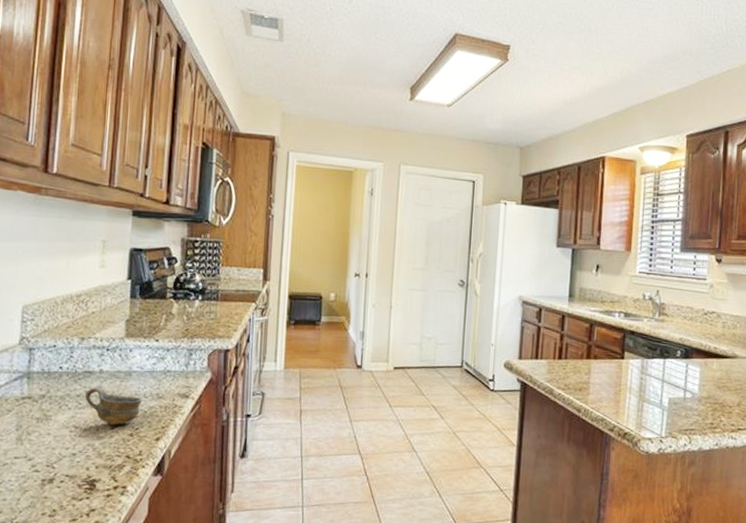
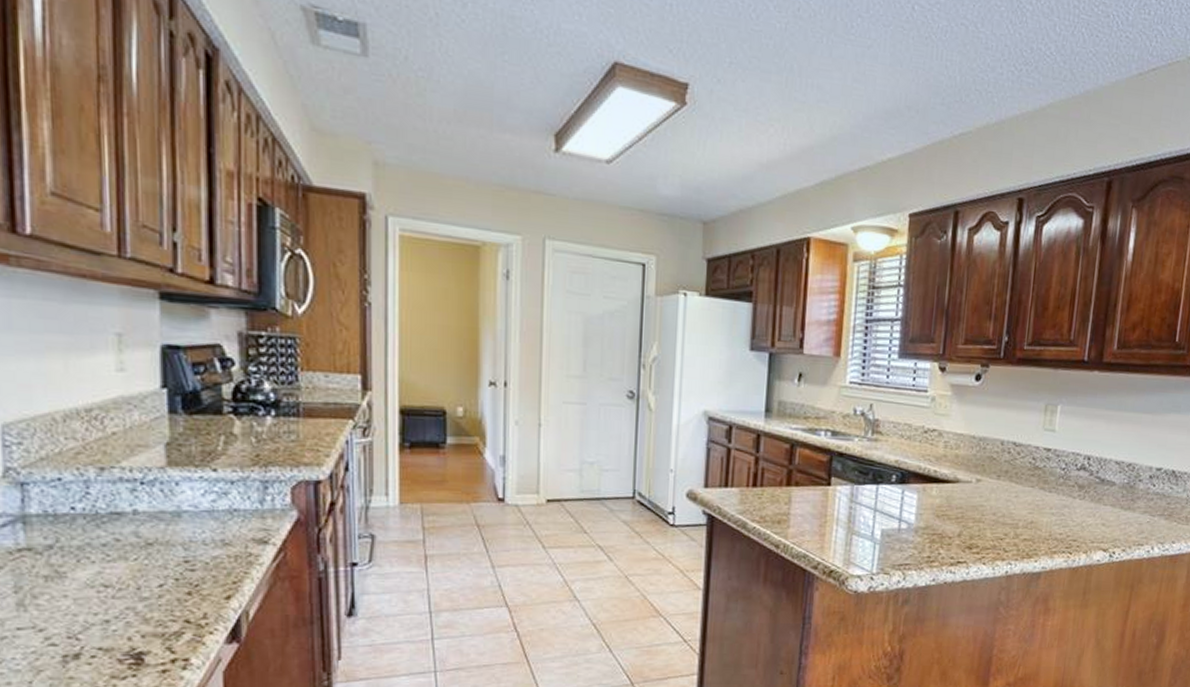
cup: present [84,386,143,426] -> none [114,532,202,583]

